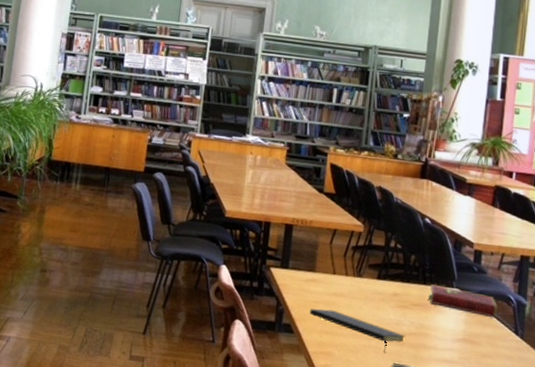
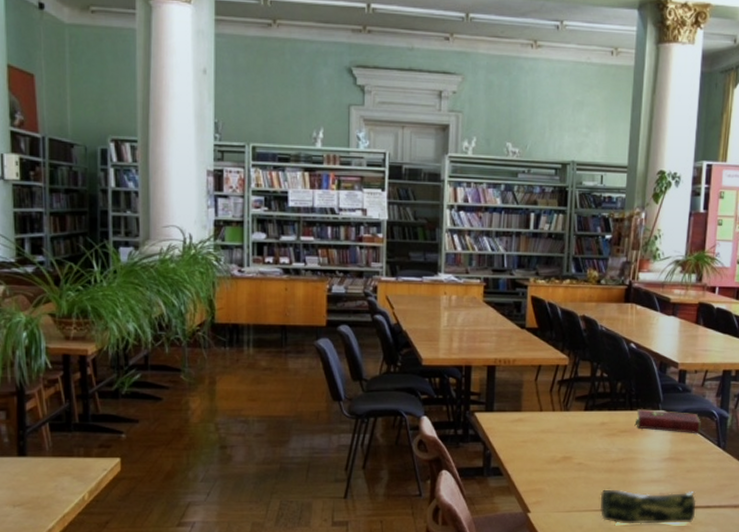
notepad: present [309,309,406,353] -> none [518,447,615,482]

